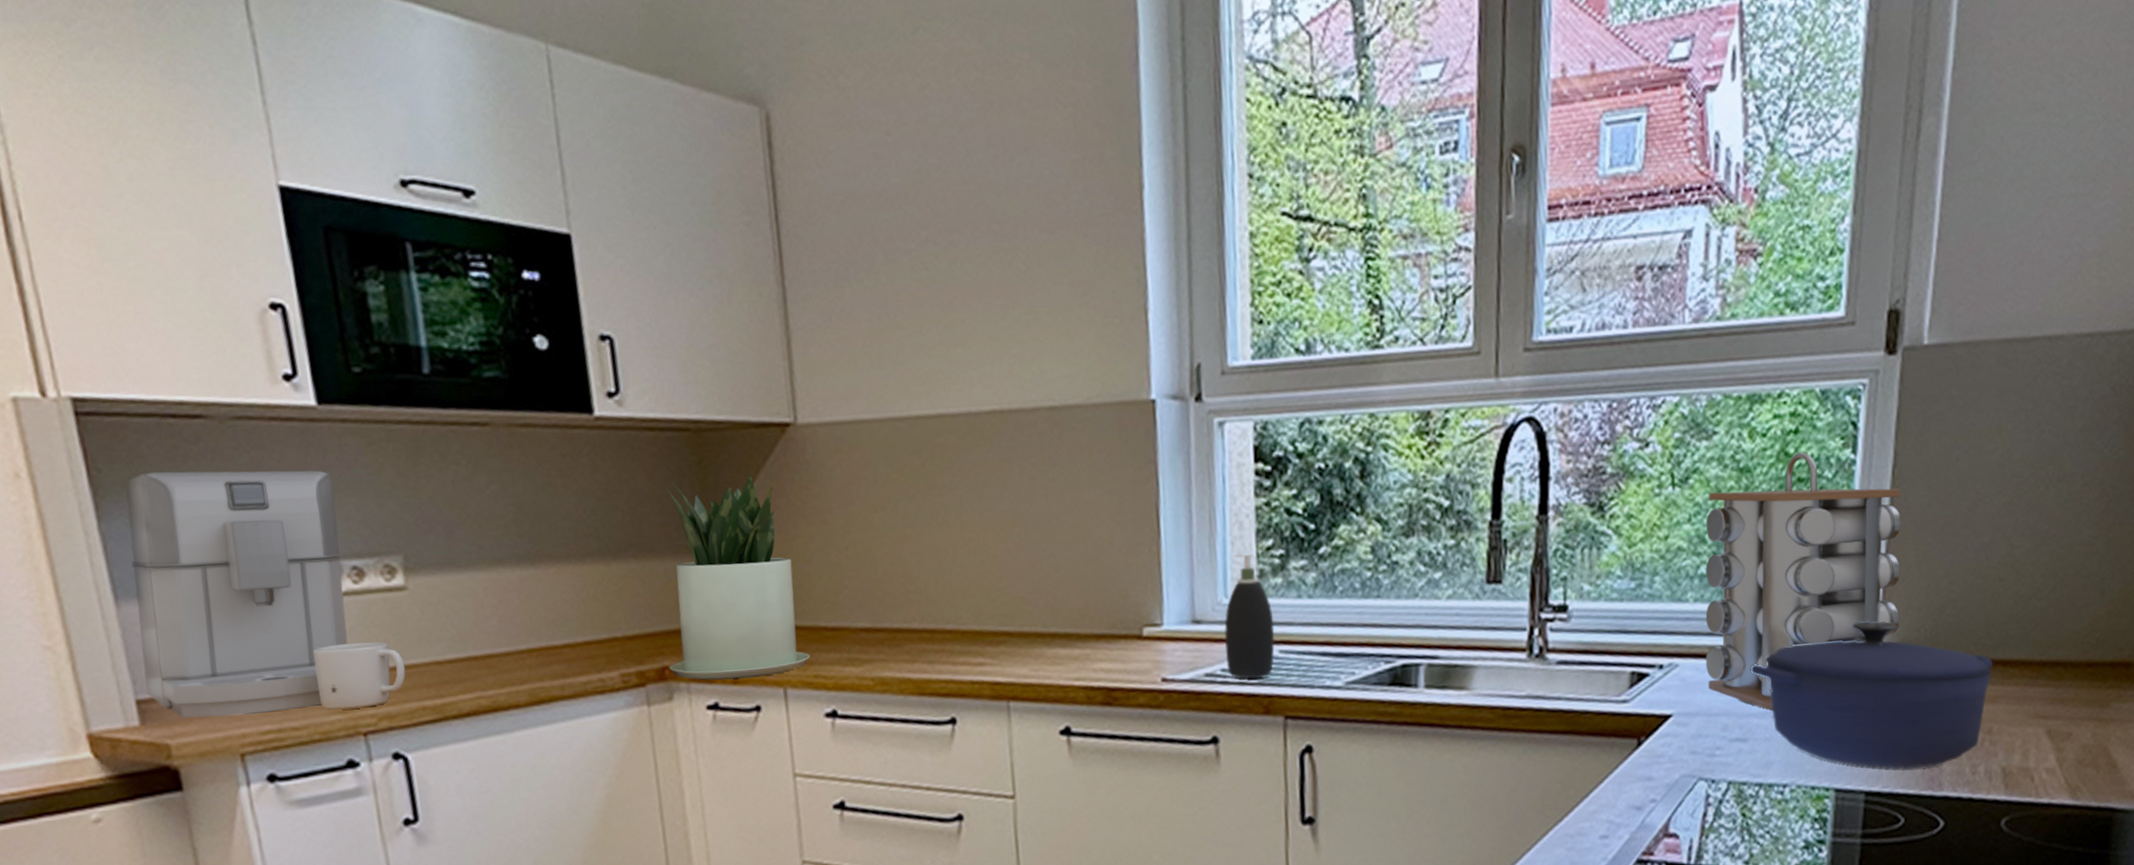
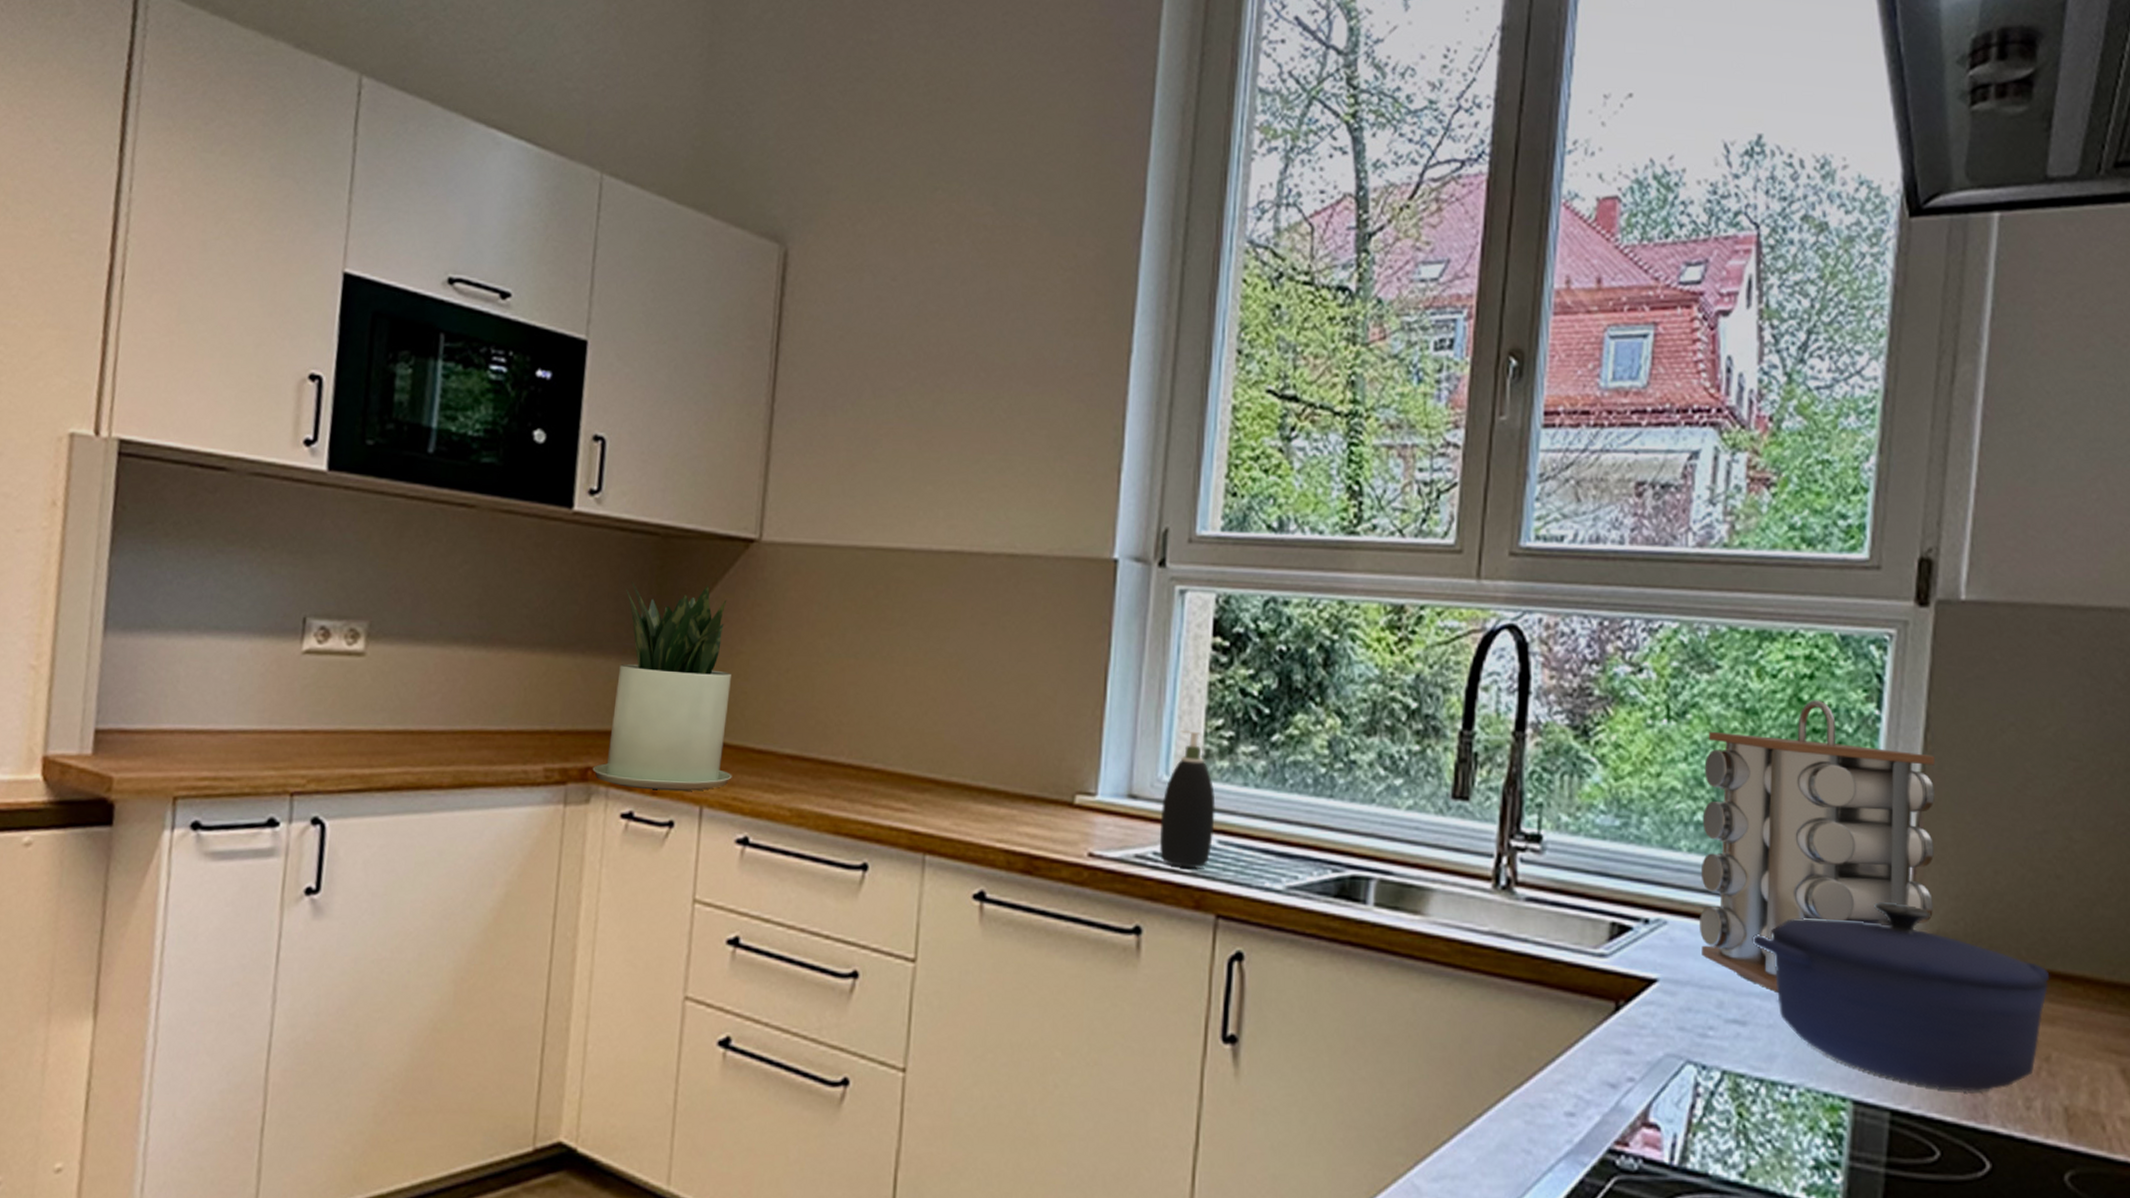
coffee machine: present [125,470,348,718] -> none [106,514,324,759]
mug: present [312,641,406,711] -> none [258,700,346,768]

